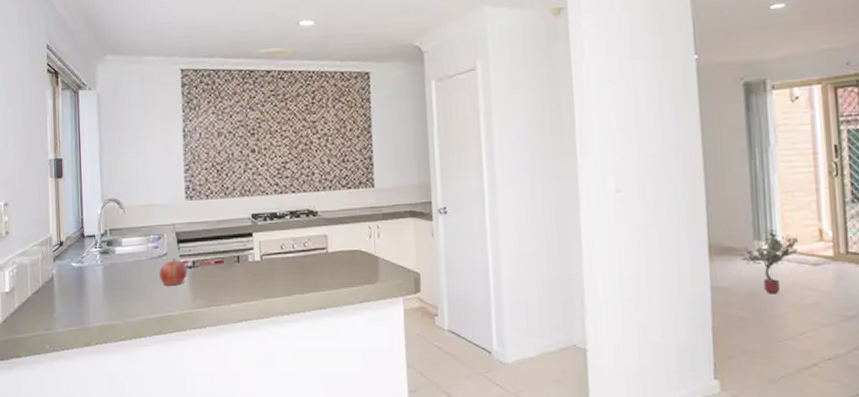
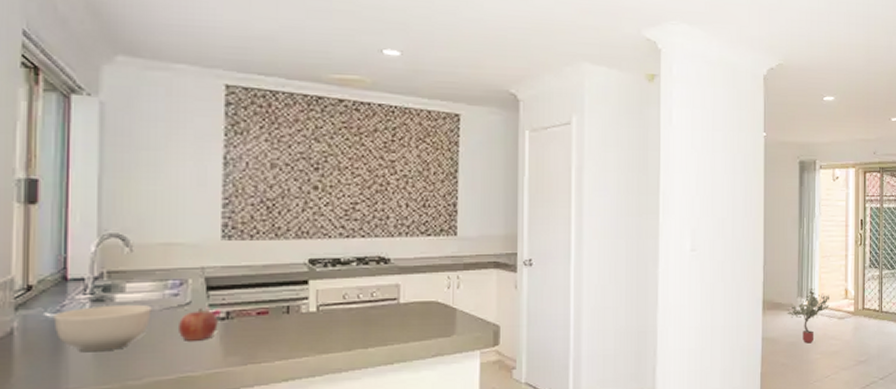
bowl: none [77,255,141,295] -> present [53,304,152,353]

